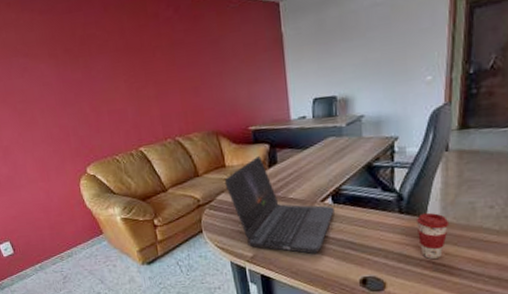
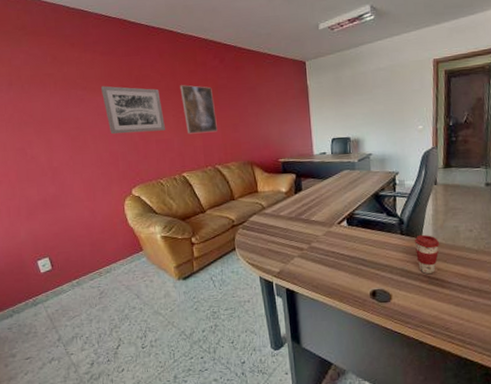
wall art: none [43,50,118,107] -> present [100,86,166,135]
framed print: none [130,43,176,102] -> present [180,85,218,134]
laptop computer: present [224,155,335,254] -> none [256,183,350,269]

